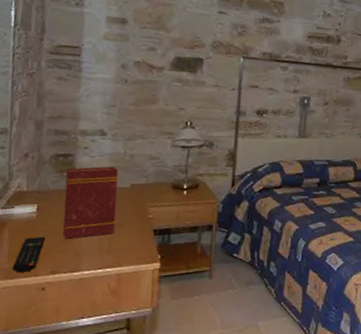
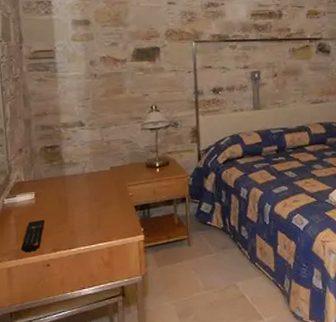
book: present [63,166,119,239] -> none [54,153,102,220]

